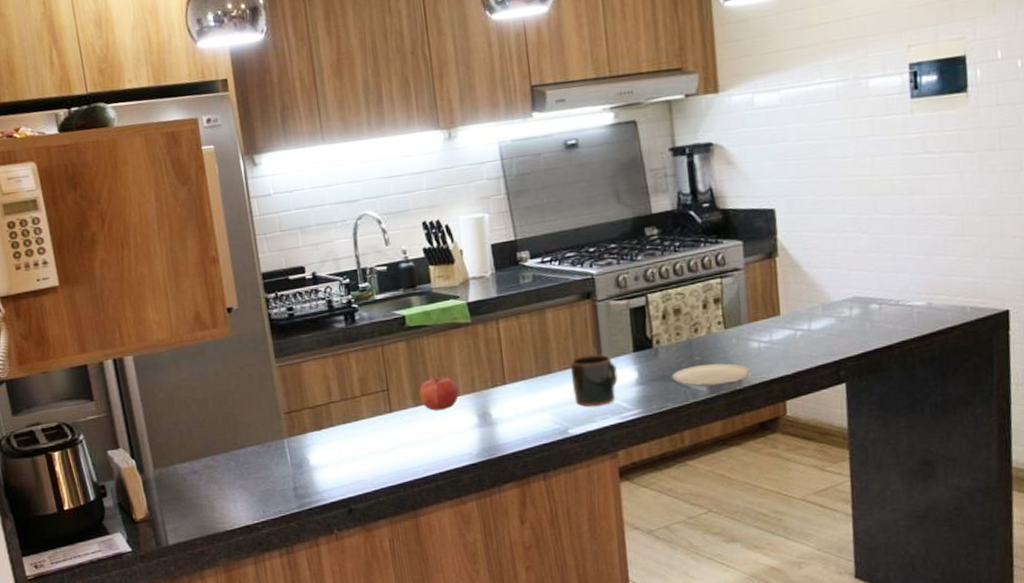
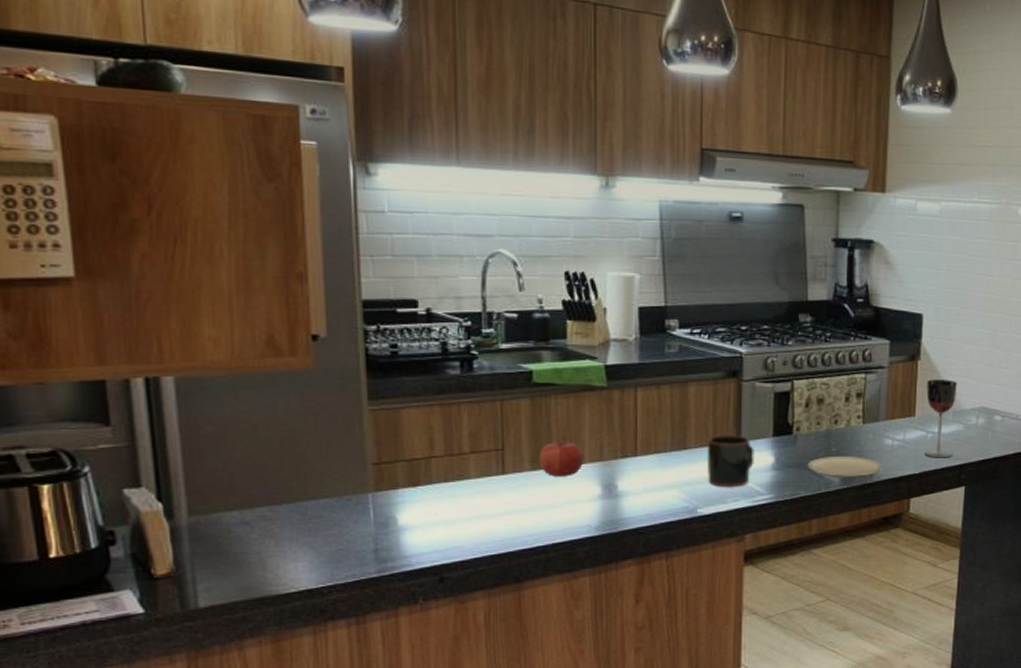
wineglass: none [788,272,827,357] -> present [924,379,958,458]

